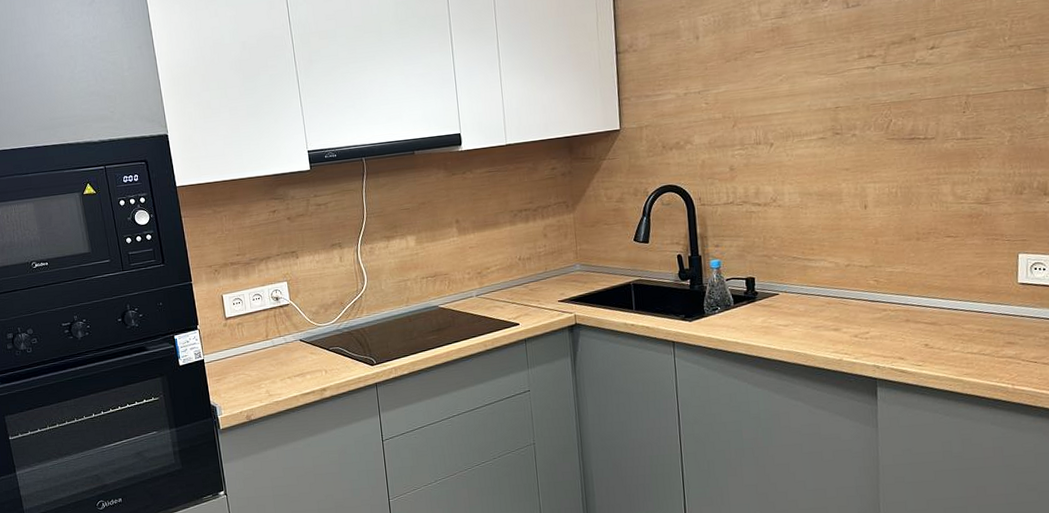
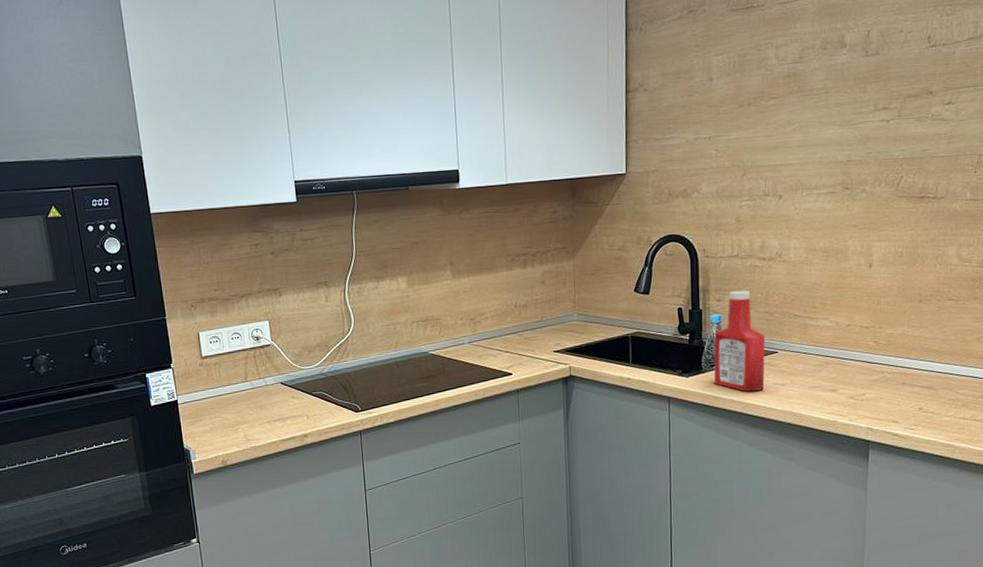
ketchup bottle: none [714,235,768,334] -> present [714,290,765,392]

